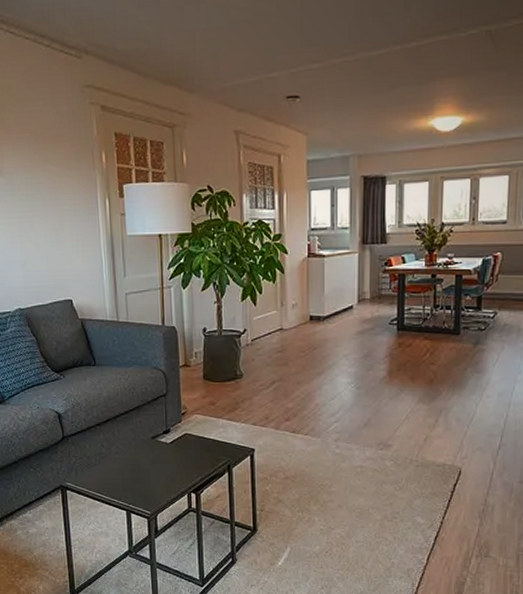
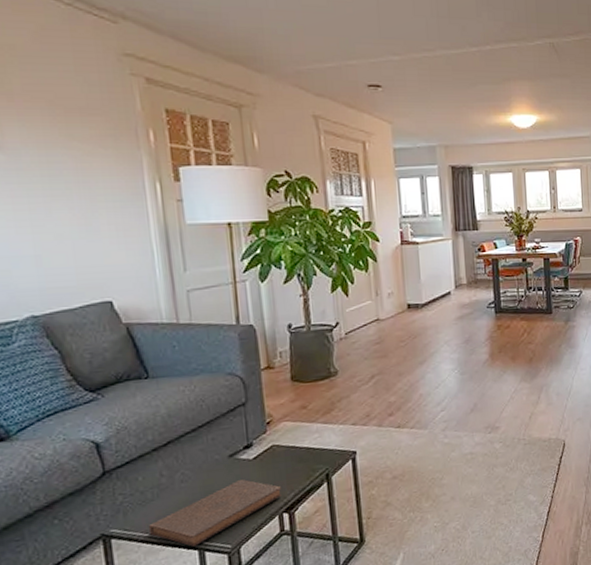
book: none [91,459,191,507] -> present [148,479,281,547]

